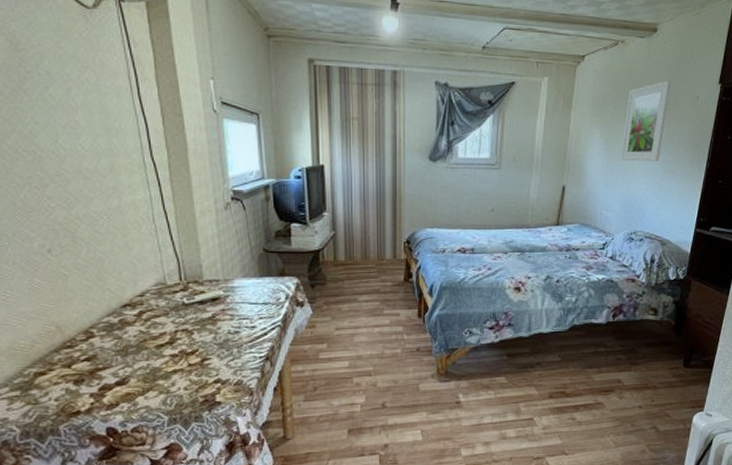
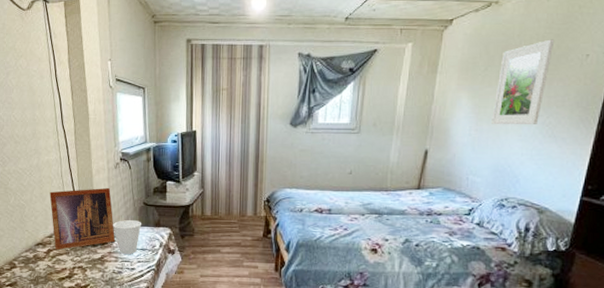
picture frame: none [138,232,230,311] -> present [49,187,116,250]
cup: none [224,269,263,310] -> present [112,219,142,254]

